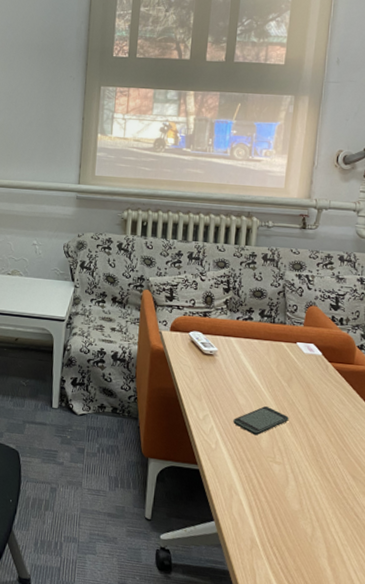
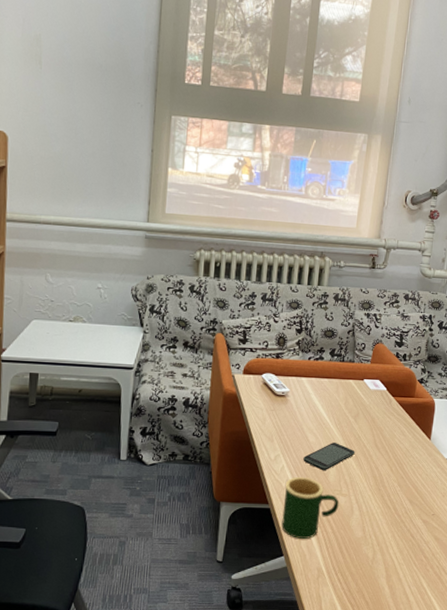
mug: none [211,439,273,506] -> present [281,476,339,539]

